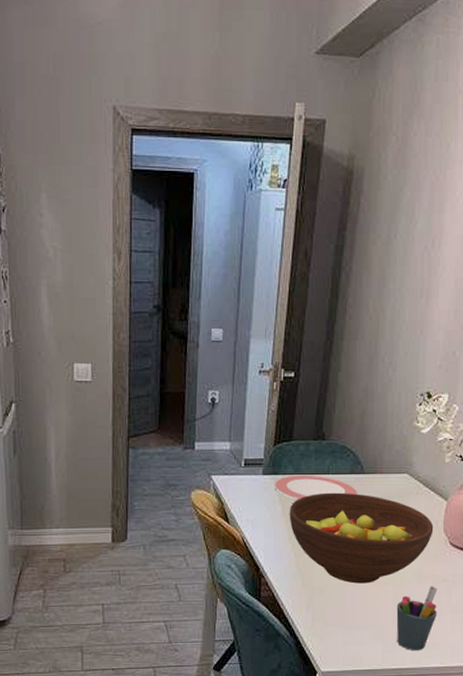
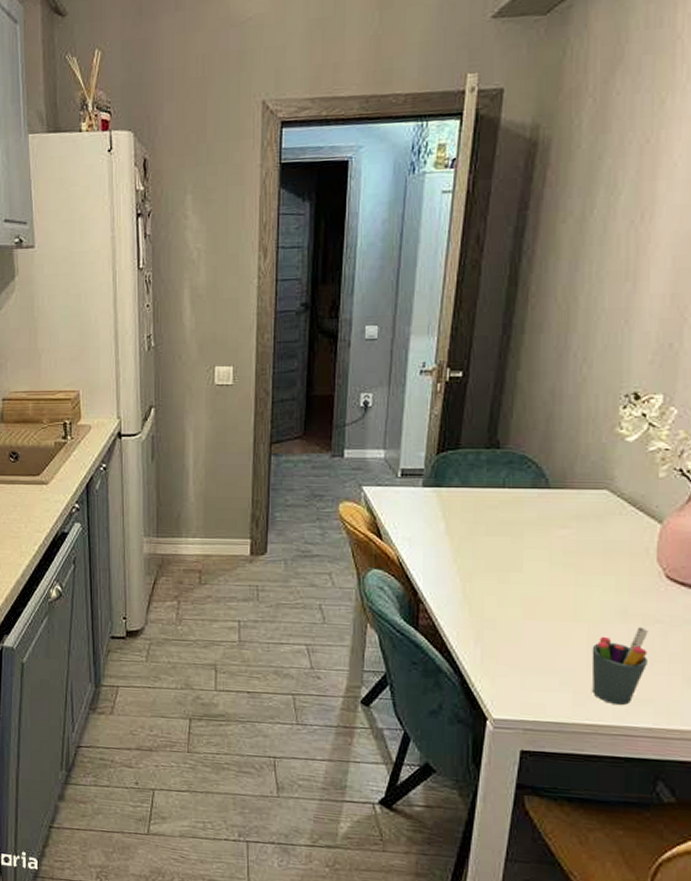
plate: present [275,475,358,500] -> none [437,488,542,517]
fruit bowl: present [289,492,434,584] -> none [454,509,643,619]

